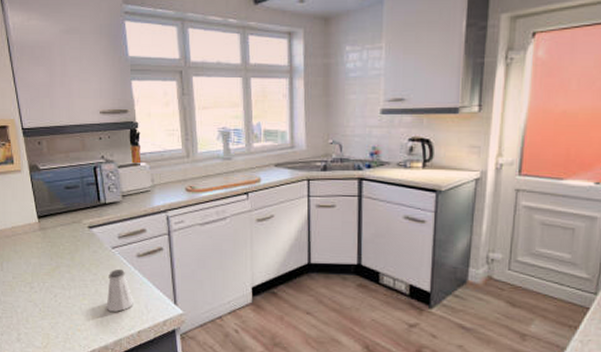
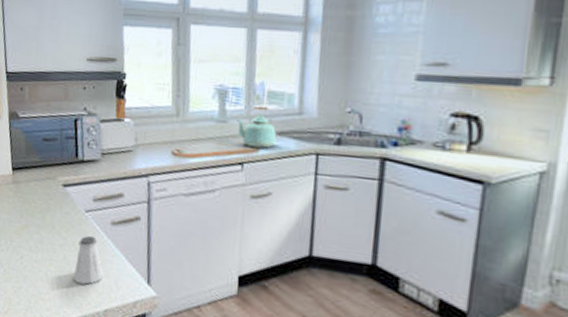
kettle: none [240,143,274,178] -> present [237,105,277,148]

